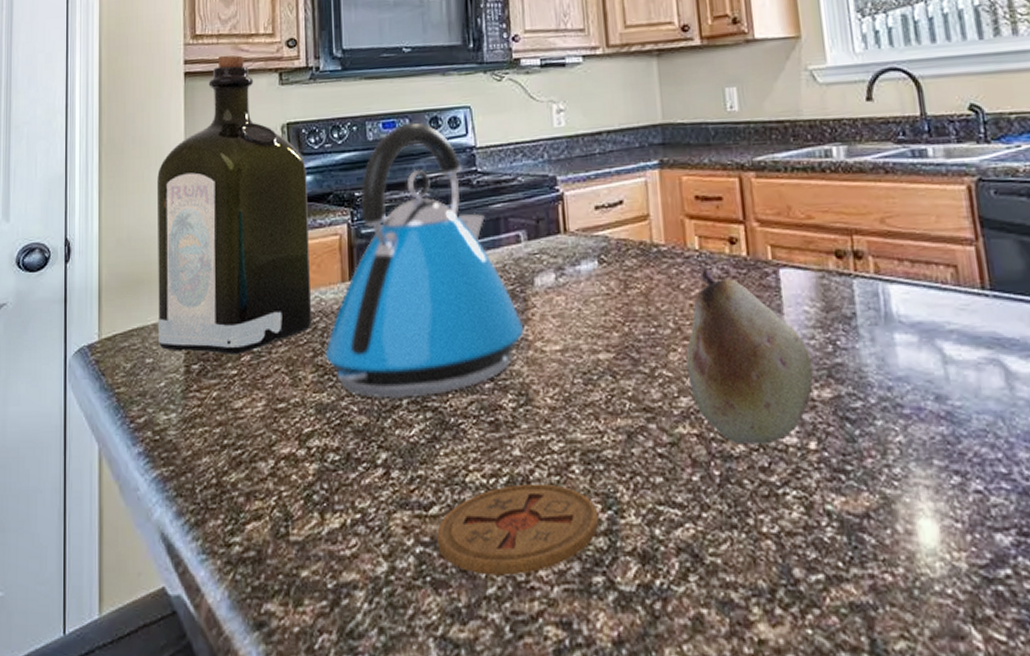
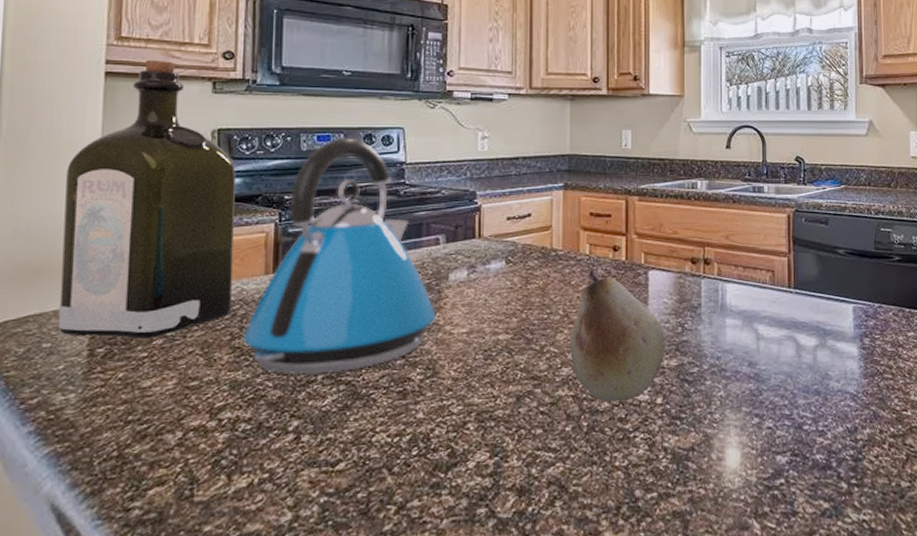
coaster: present [437,483,600,576] -> none [341,439,487,516]

